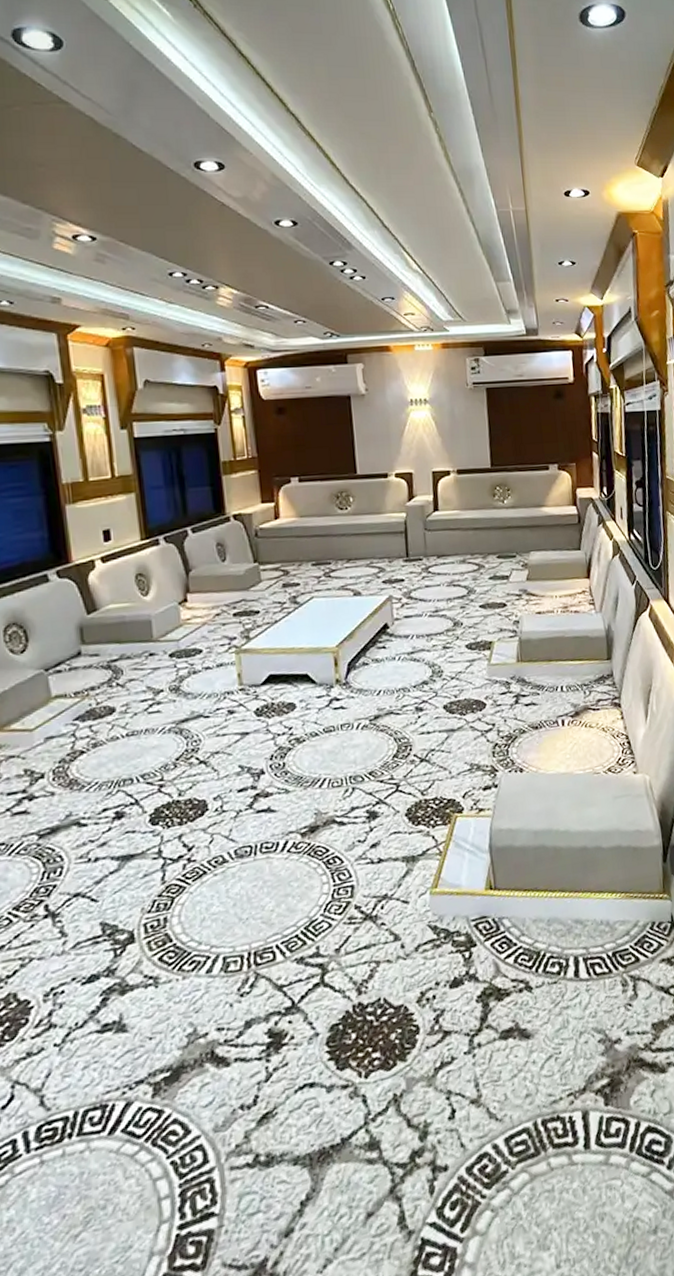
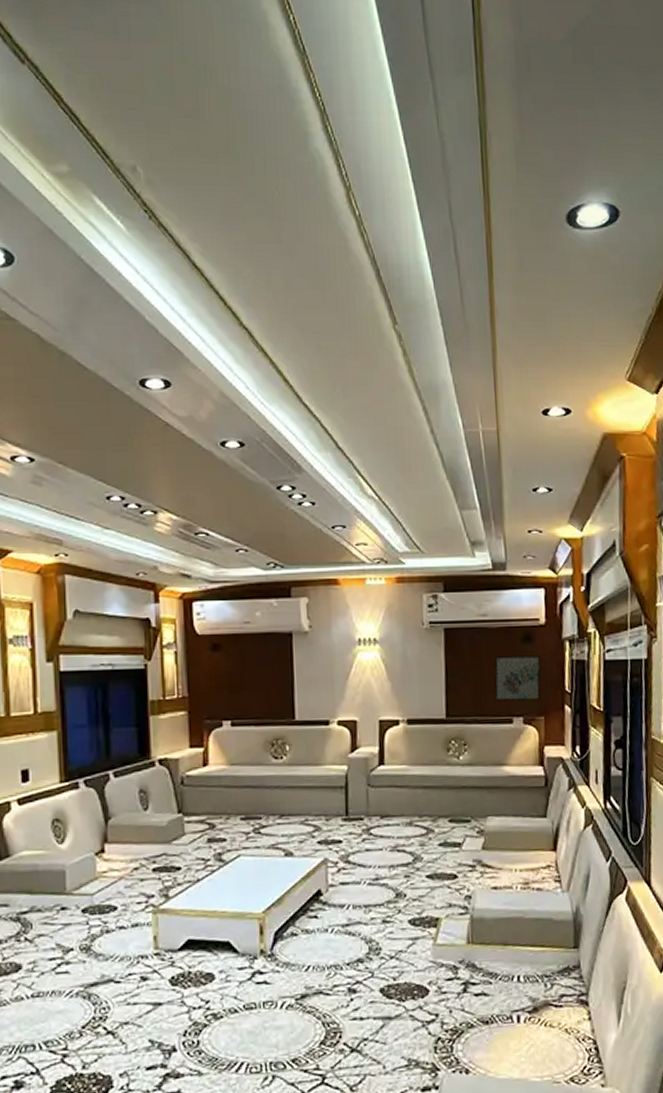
wall art: none [531,410,572,451] -> present [494,655,541,701]

